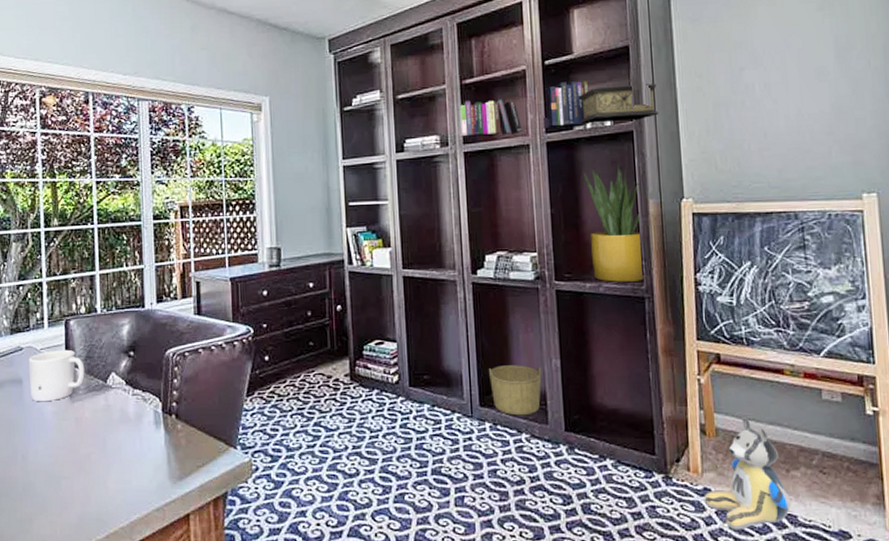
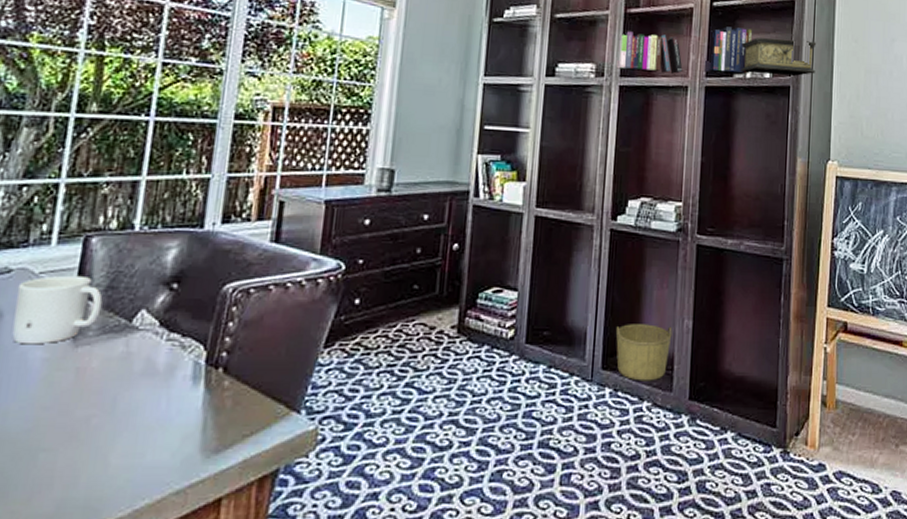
planter: present [583,164,645,283] -> none [736,118,790,243]
stuffed animal: present [704,418,792,530] -> none [818,390,897,509]

